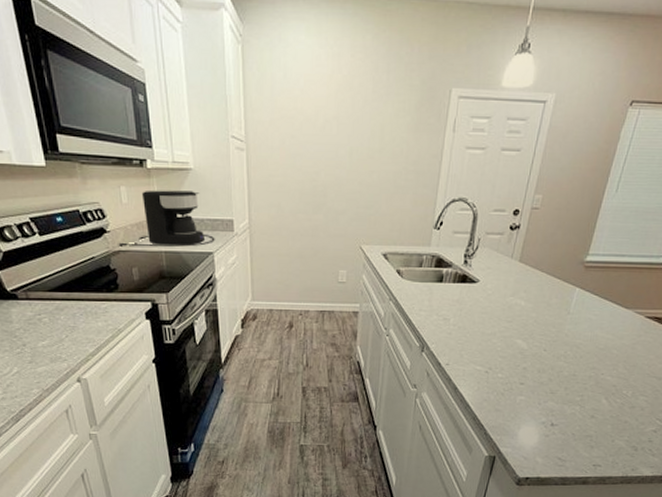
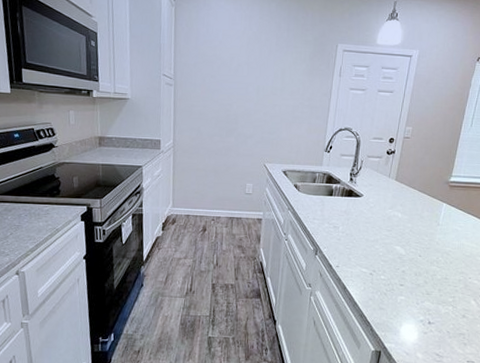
coffee maker: present [118,190,215,247] -> none [63,114,145,161]

